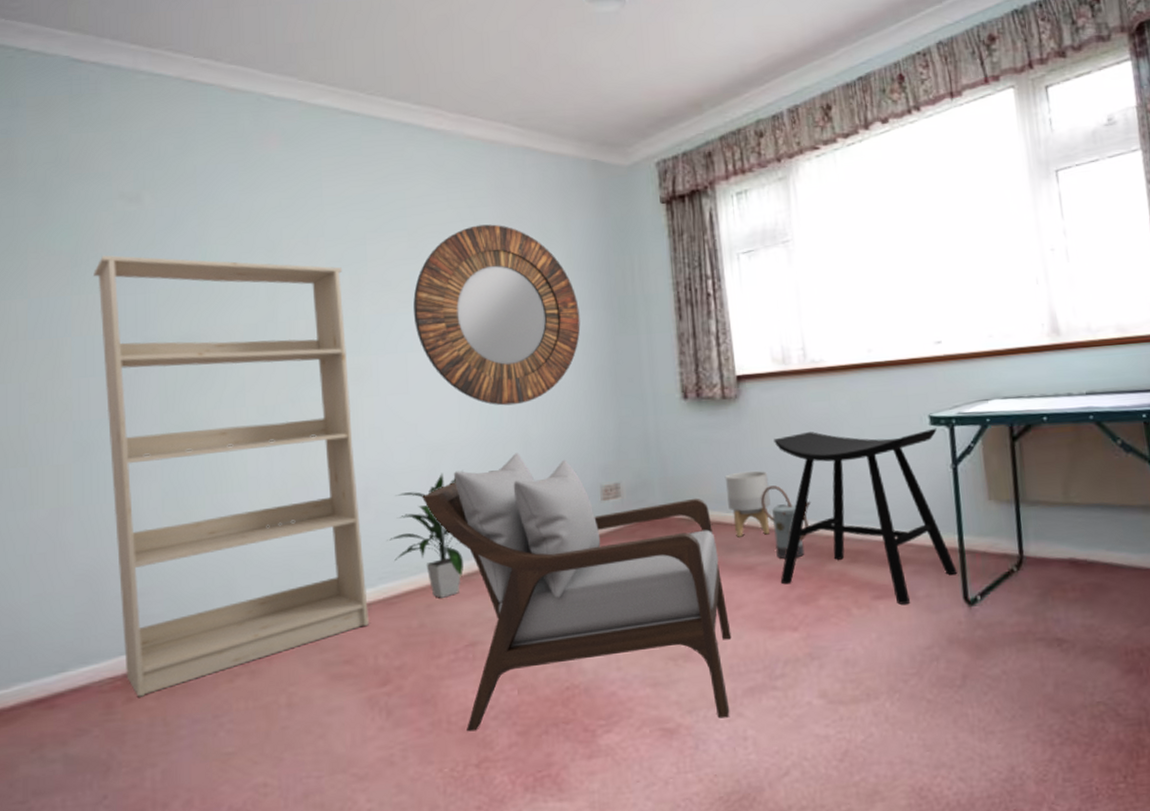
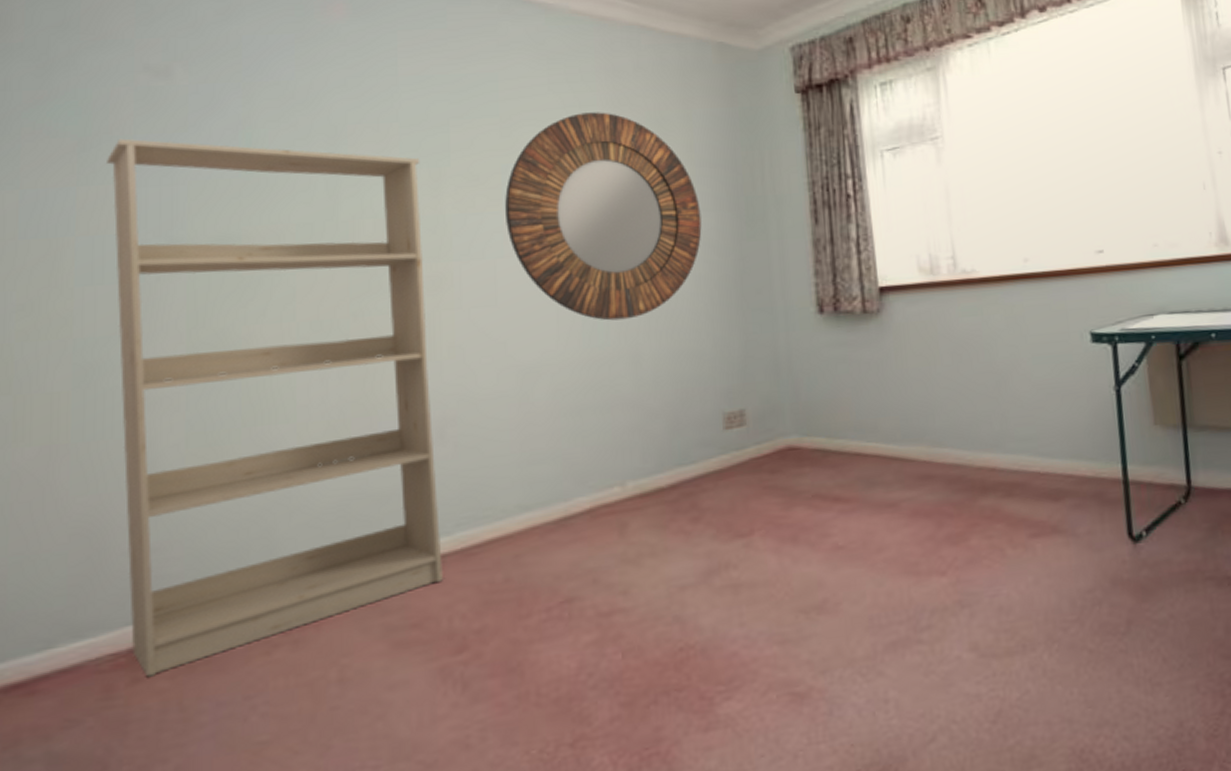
indoor plant: present [387,470,464,598] -> none [467,396,561,547]
armchair: present [422,453,732,732] -> none [511,375,872,705]
planter: present [725,470,771,537] -> none [865,394,916,470]
watering can: present [761,485,811,559] -> none [906,411,962,493]
stool: present [774,428,958,605] -> none [920,345,1121,543]

